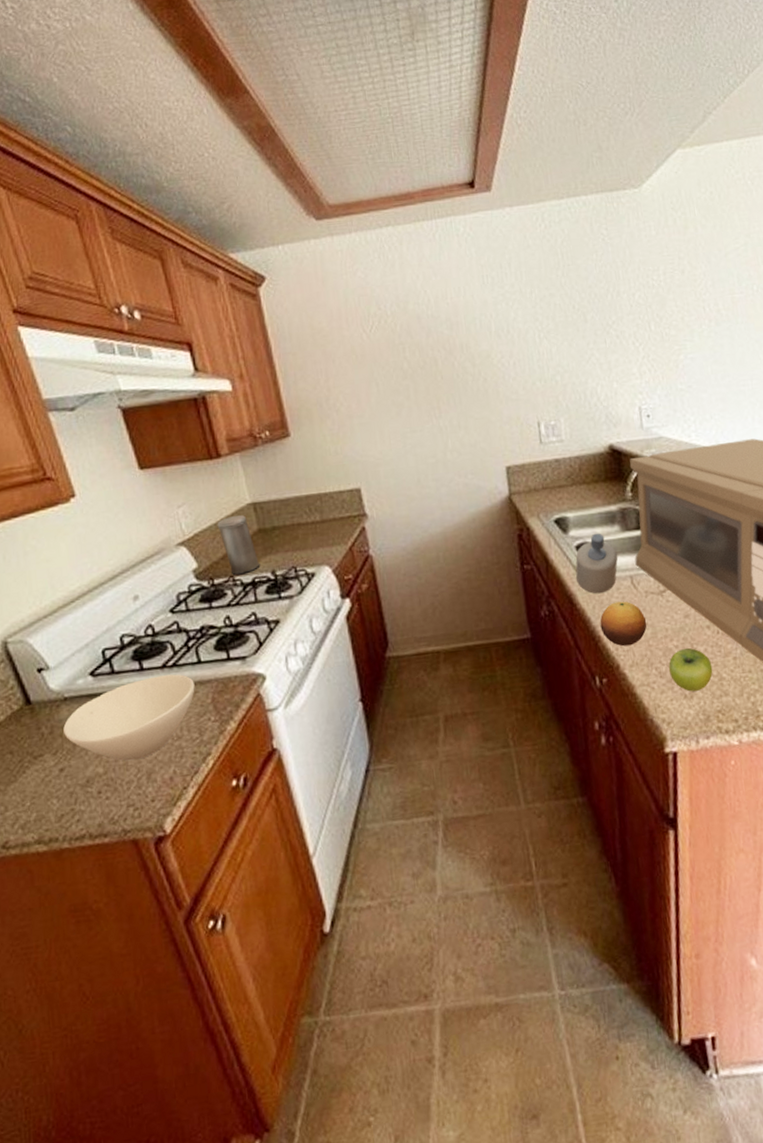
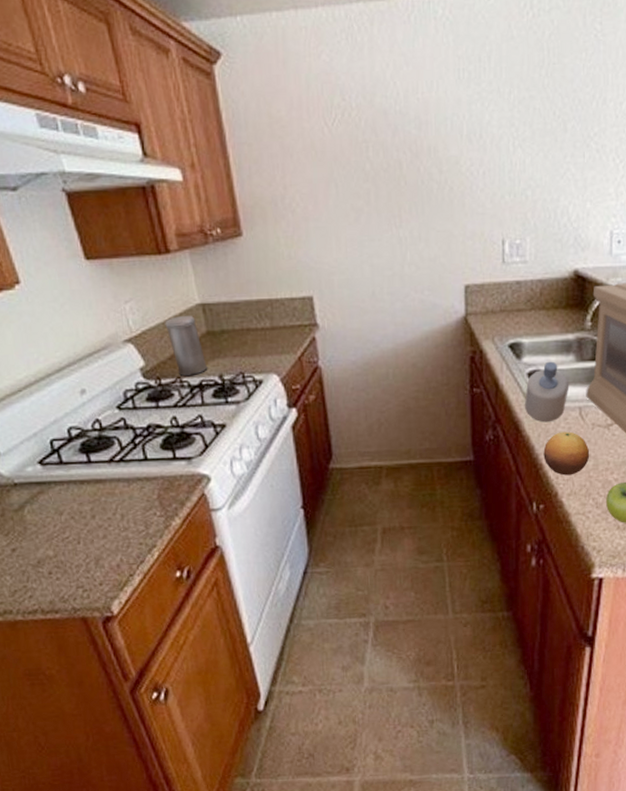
bowl: present [63,674,195,761] -> none [14,469,142,547]

